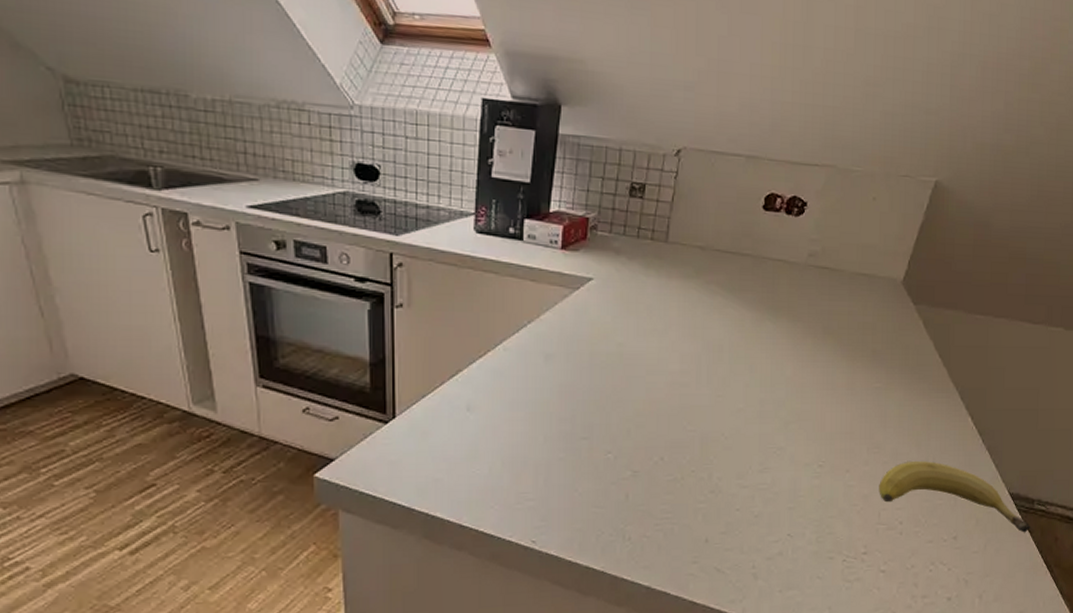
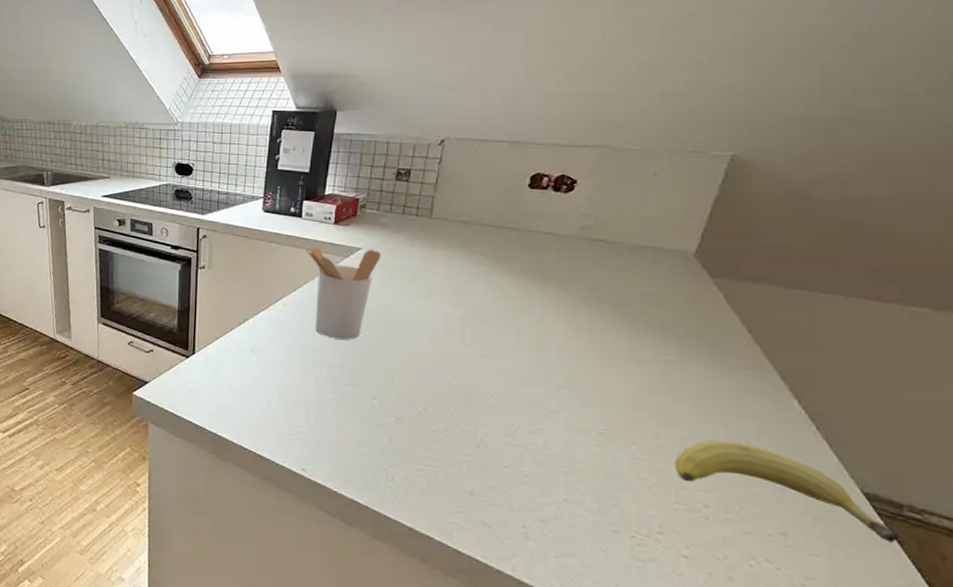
utensil holder: none [528,277,614,387] -> present [305,247,381,340]

